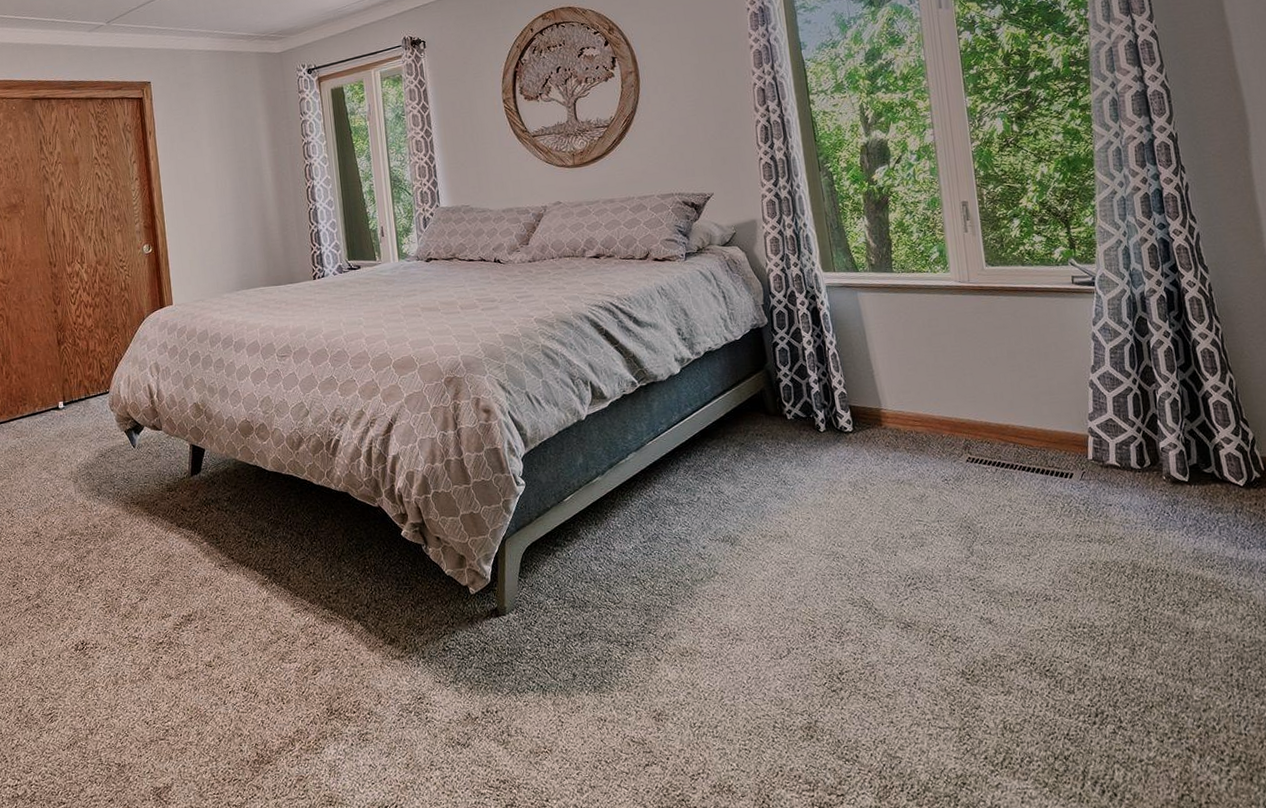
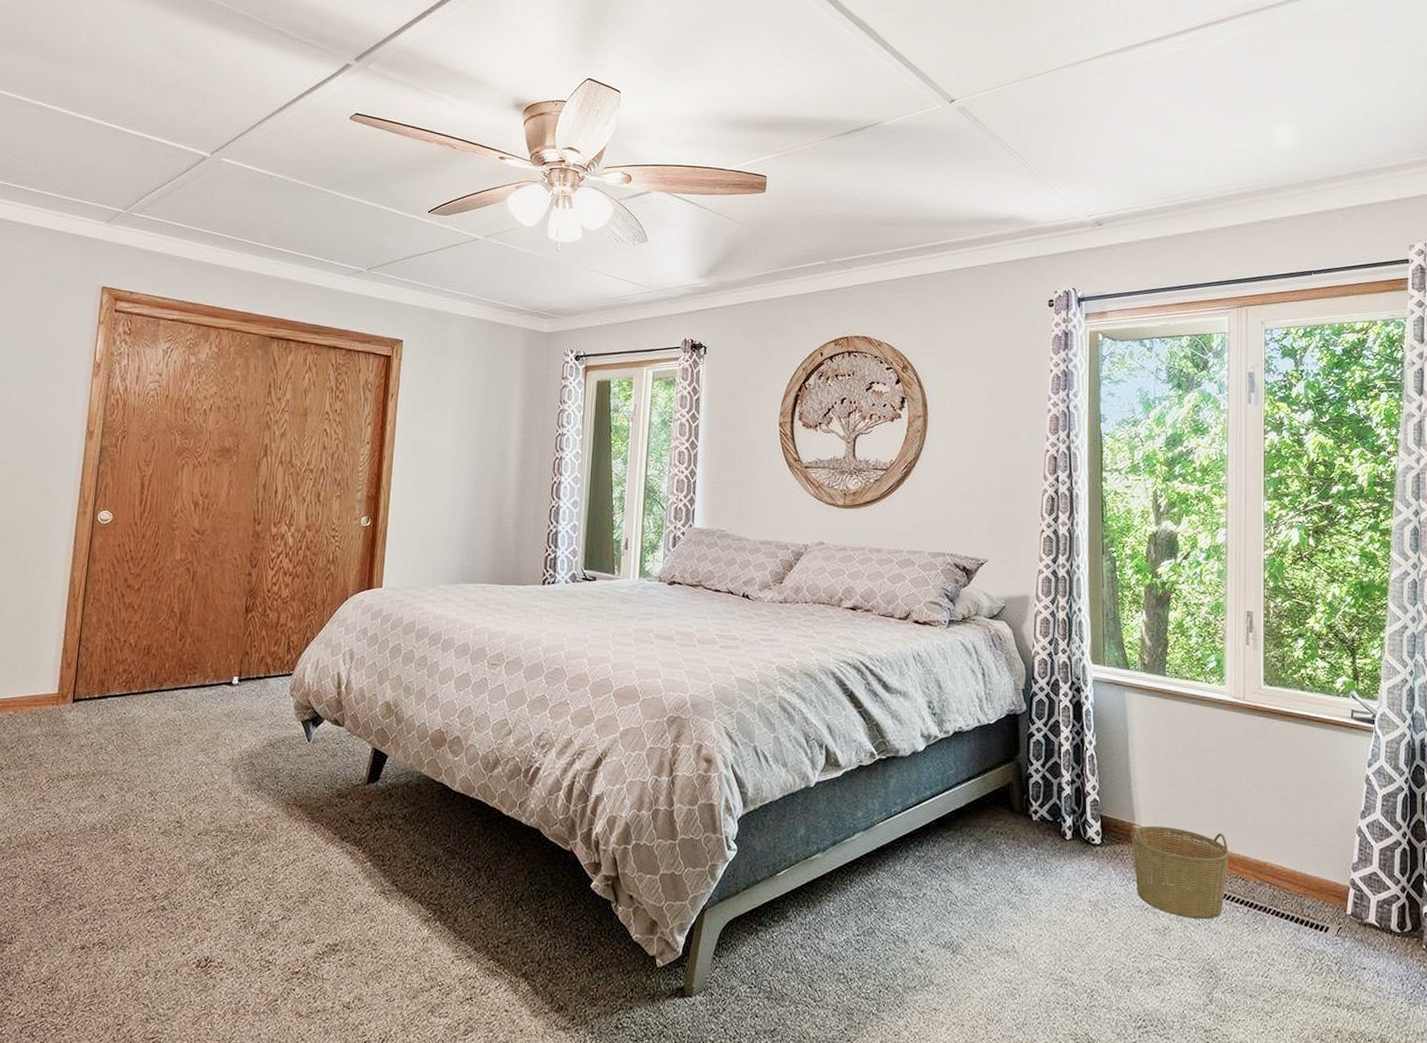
basket: none [879,405,973,484] -> present [1131,825,1230,919]

